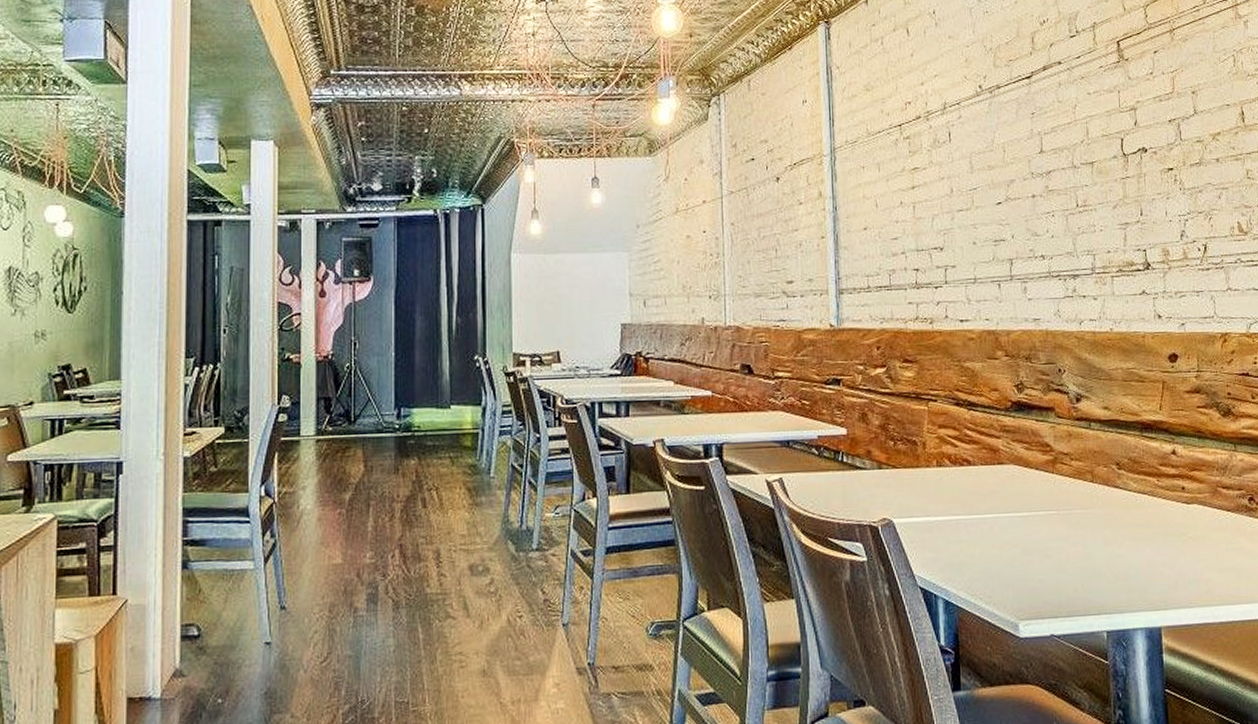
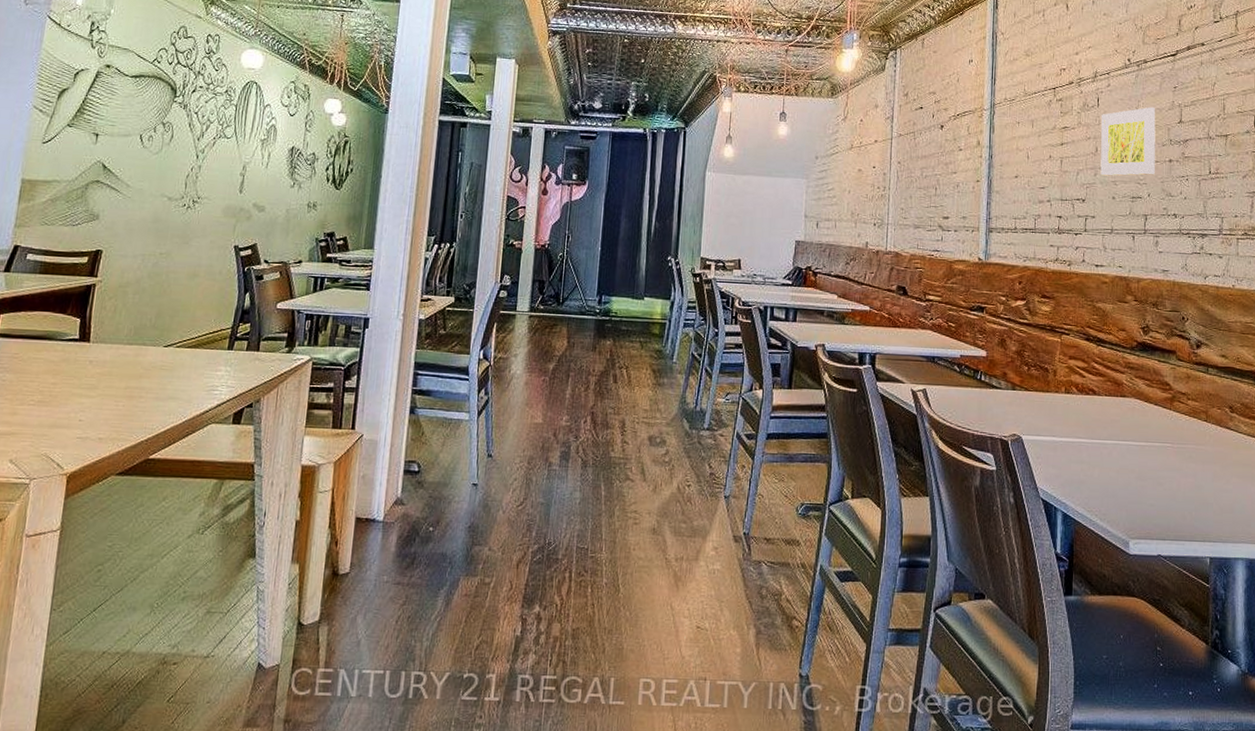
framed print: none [954,137,1017,219] -> present [1100,106,1156,176]

